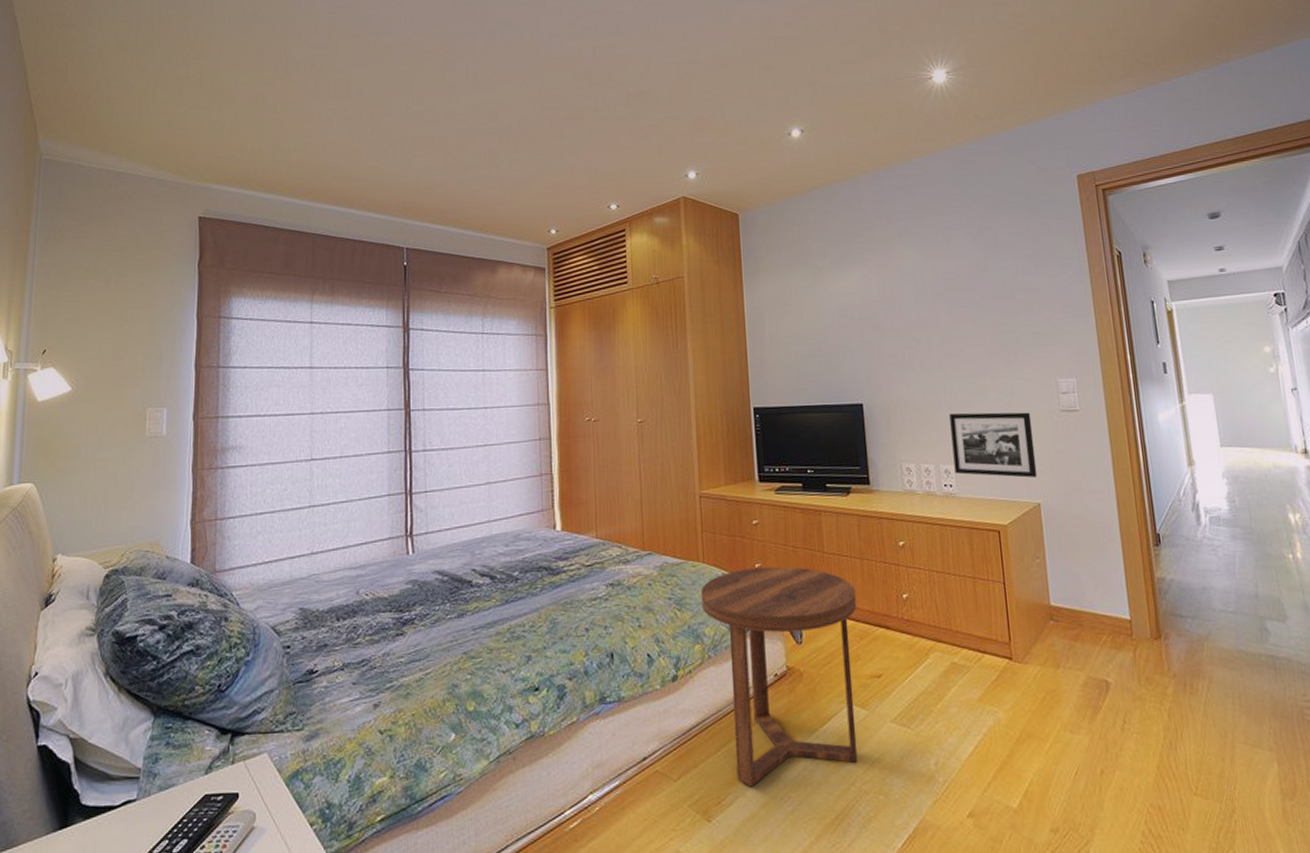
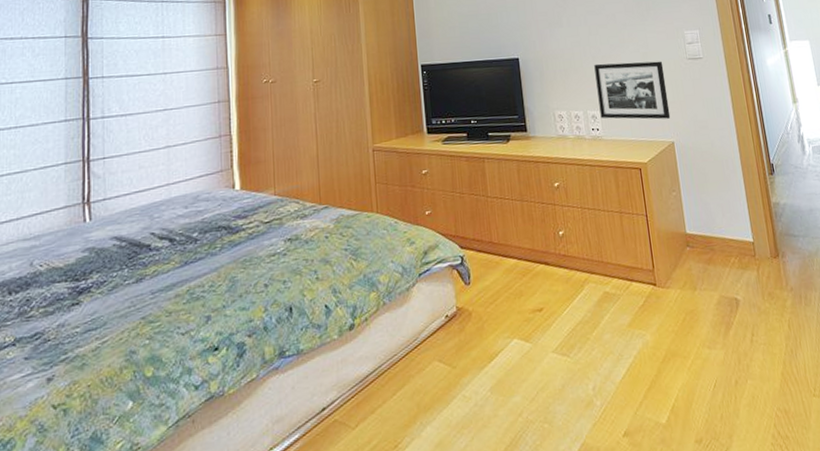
side table: present [700,566,858,787] -> none [375,212,524,428]

